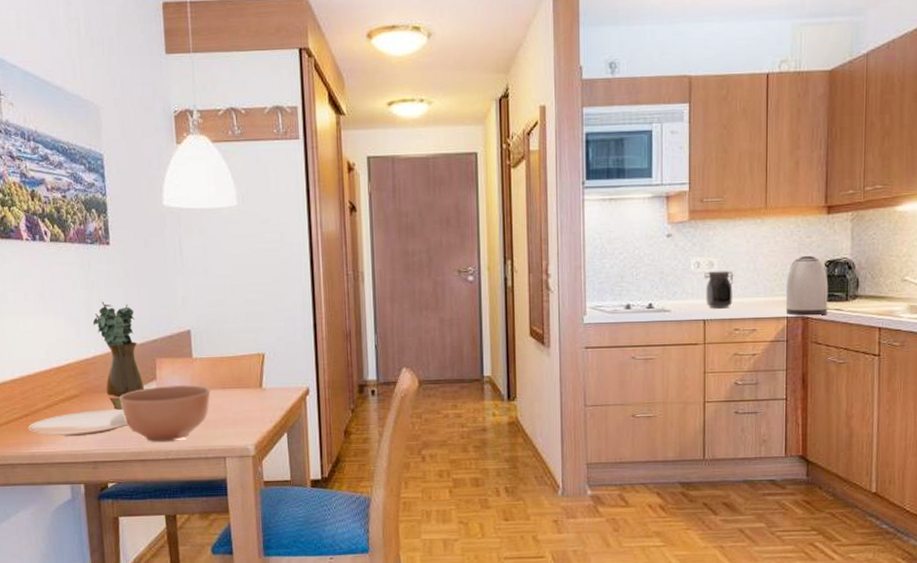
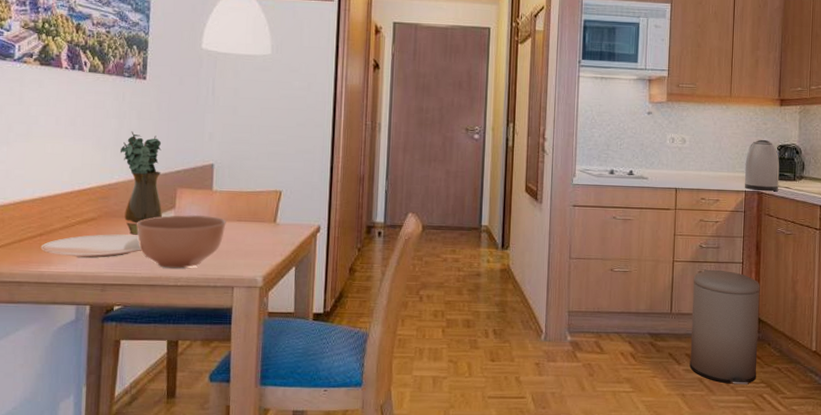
jar: present [704,270,734,309] -> none [678,146,702,180]
pedal bin: none [728,408,808,534] -> present [689,269,760,386]

